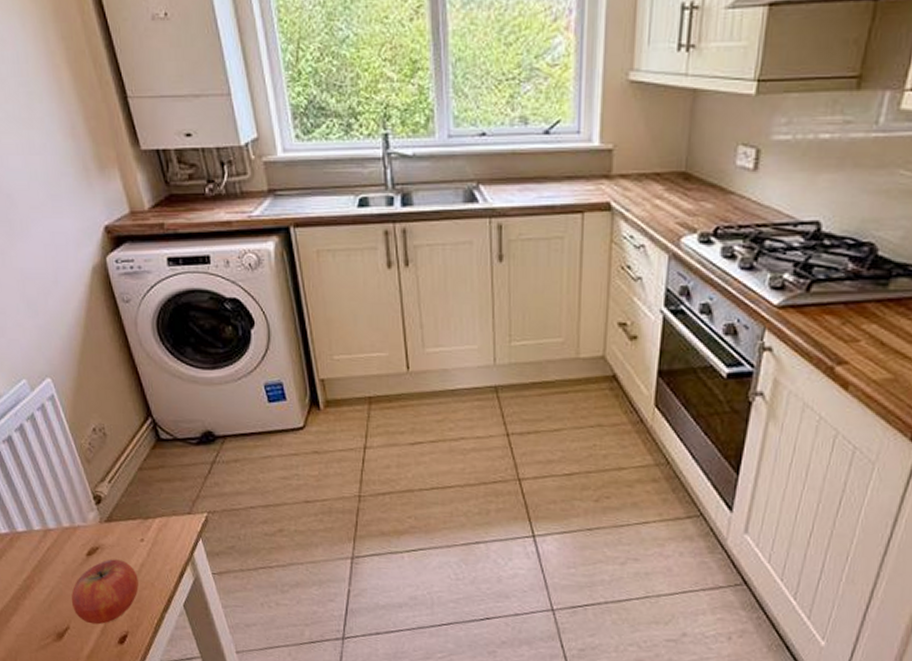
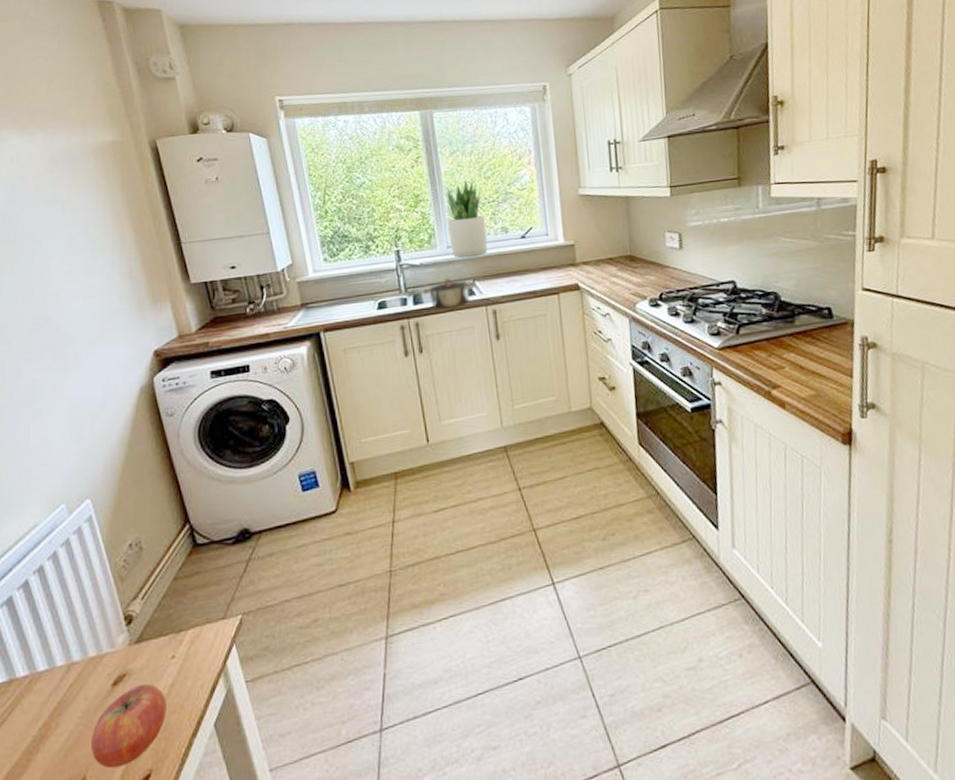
cooking pot: none [413,177,479,216] -> present [422,278,476,310]
planter: none [451,45,501,151] -> present [446,180,488,257]

